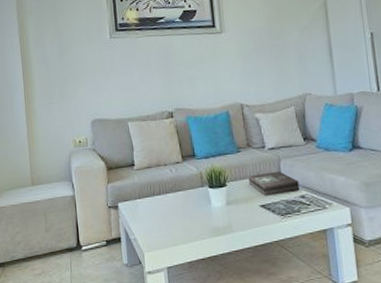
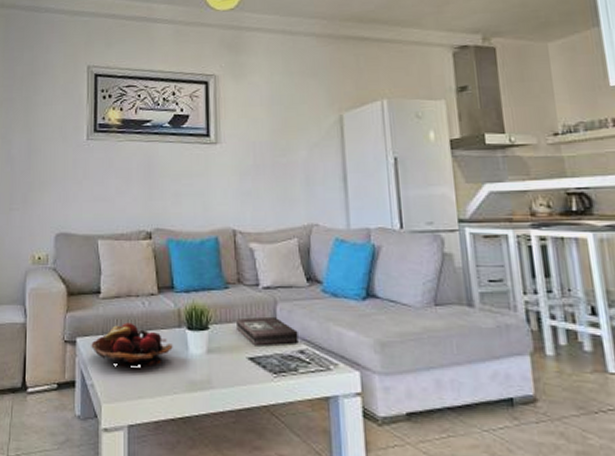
fruit basket: none [130,187,198,223] -> present [91,322,173,368]

